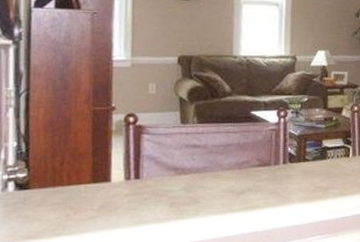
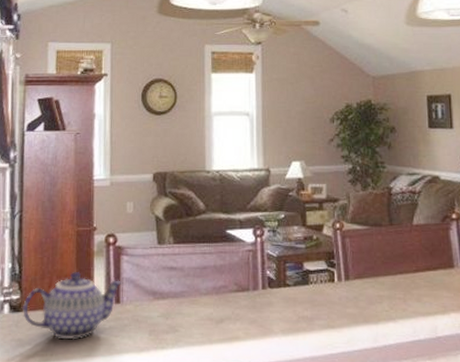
teapot: none [29,150,144,214] -> present [22,272,123,340]

